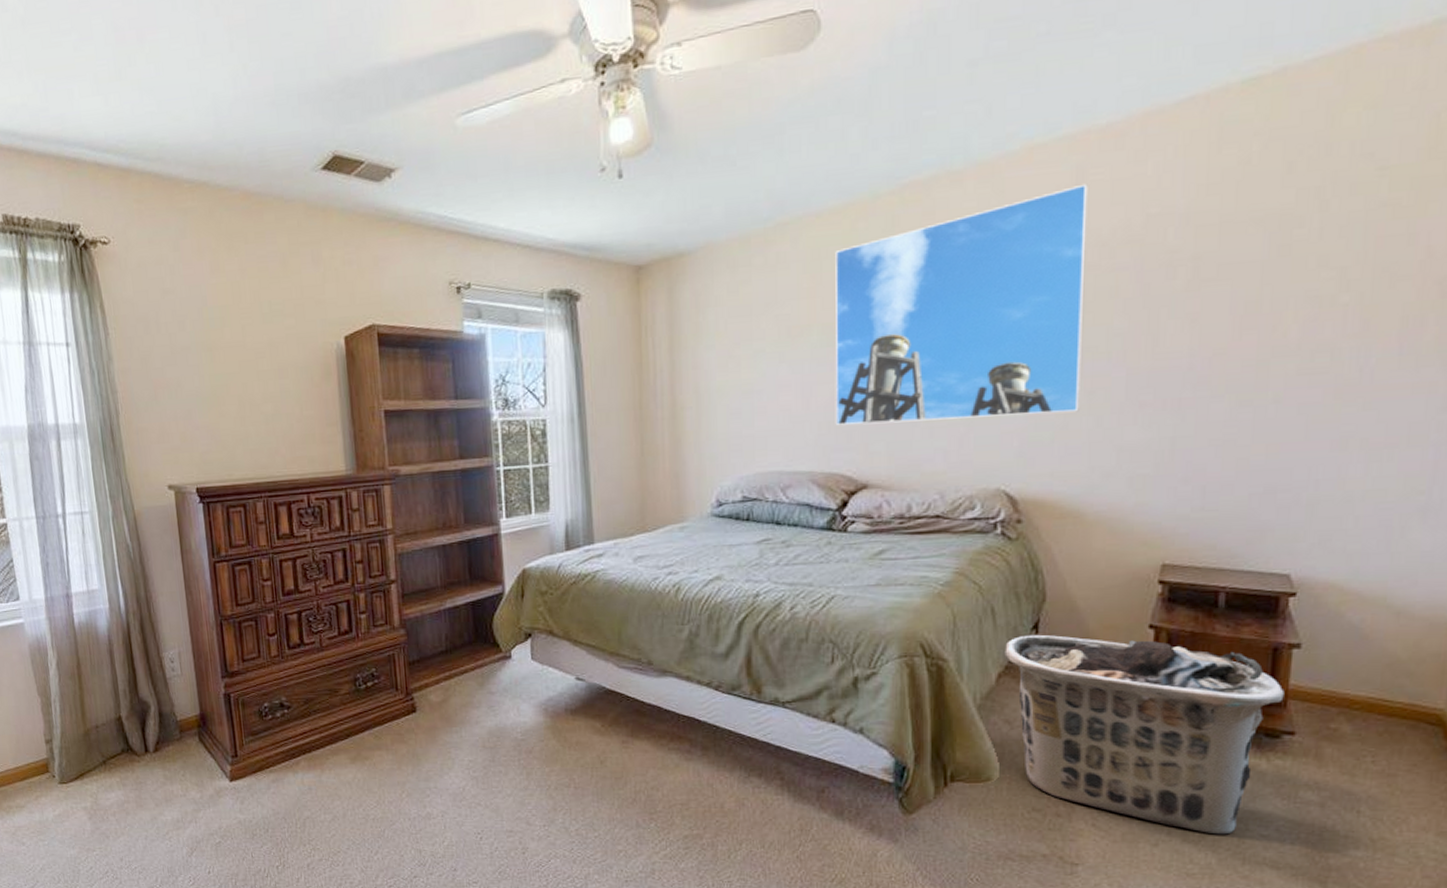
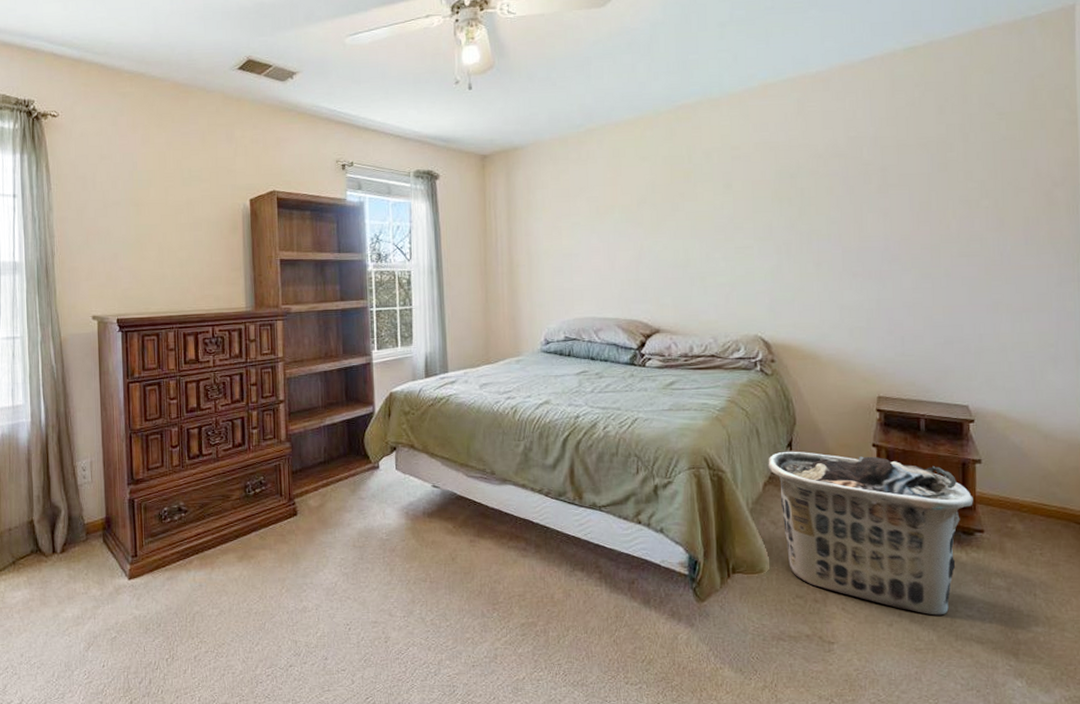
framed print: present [835,183,1088,425] -> none [630,113,811,283]

